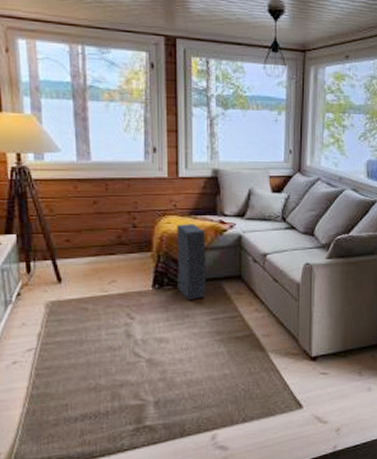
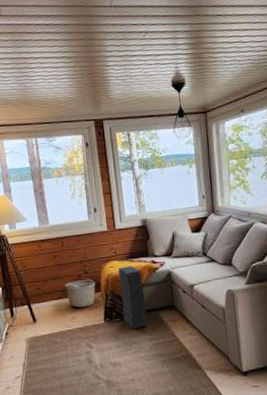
basket: none [105,234,146,269] -> present [65,278,96,308]

